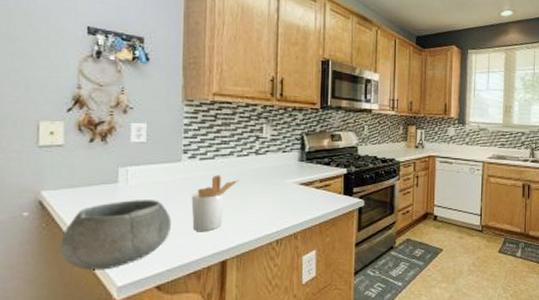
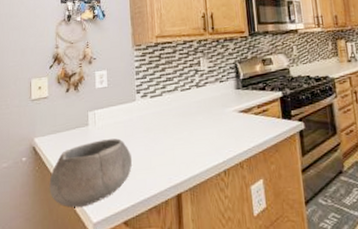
utensil holder: present [191,175,240,232] -> none [146,110,186,167]

